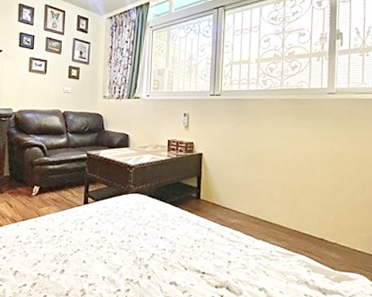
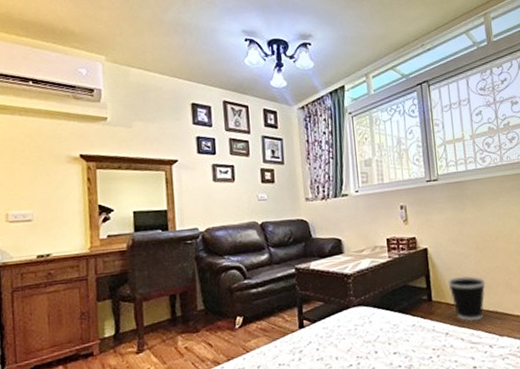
wastebasket: none [216,182,250,223] -> present [448,276,486,322]

